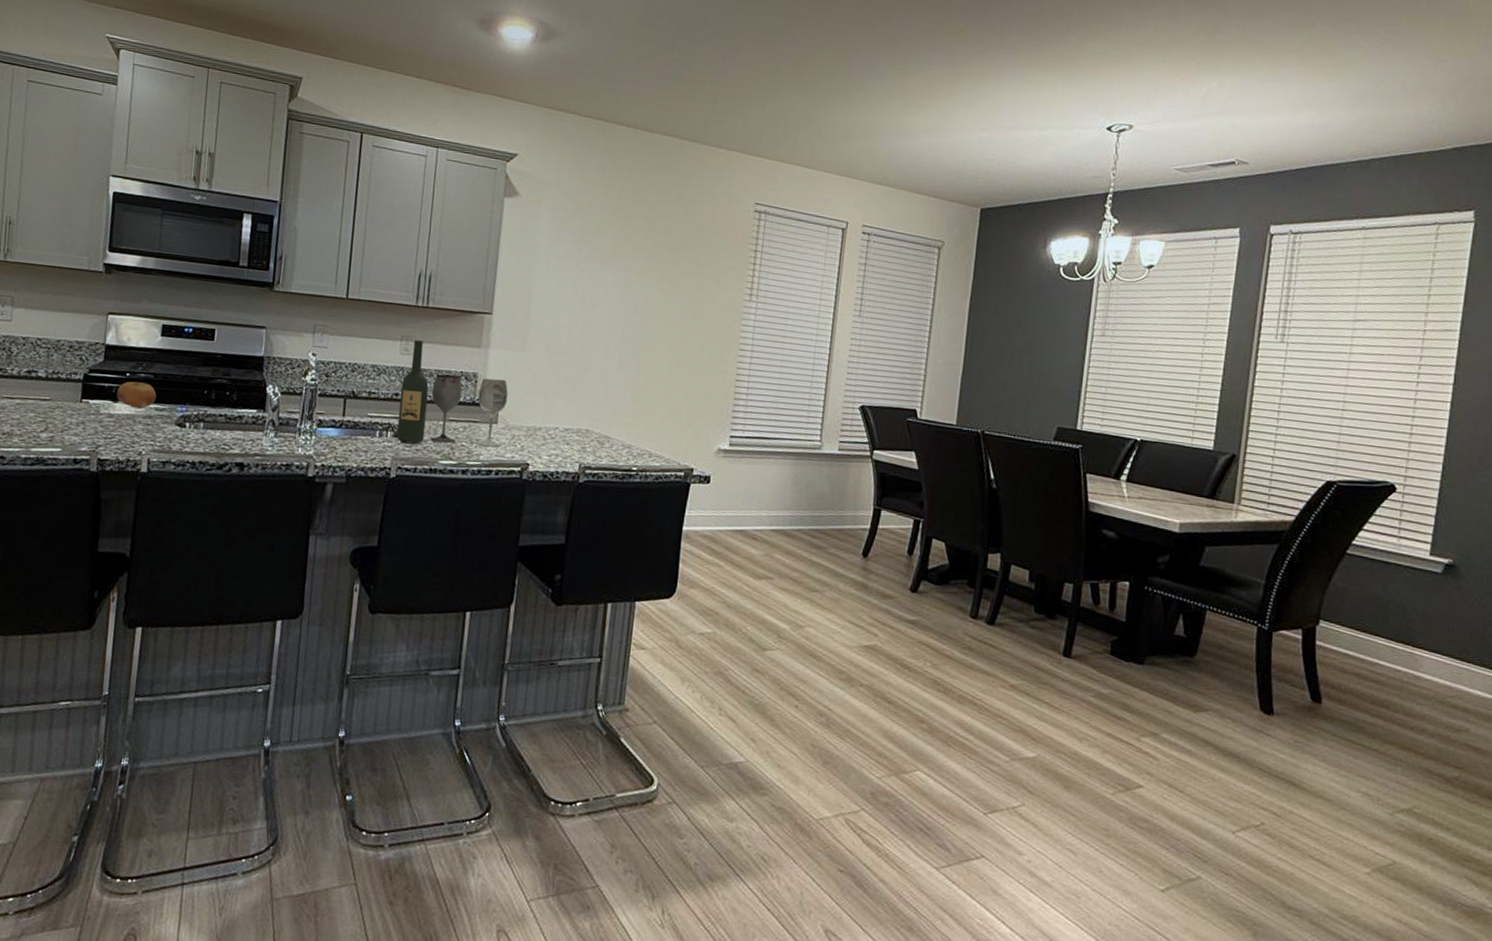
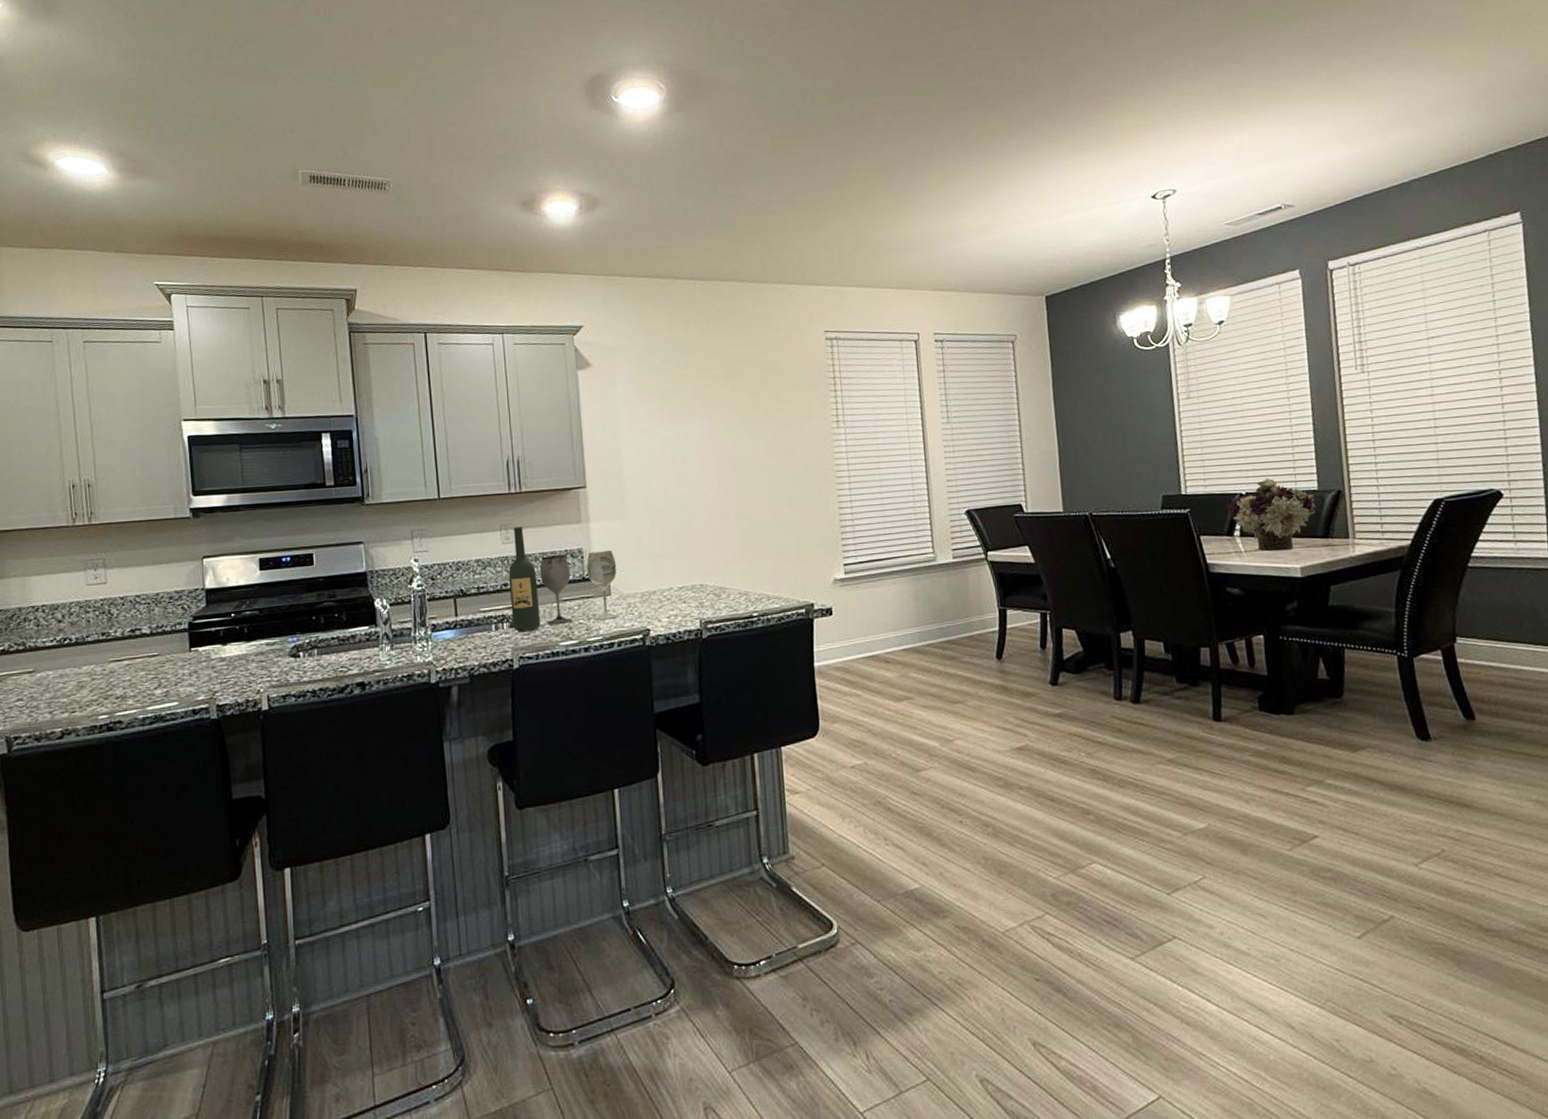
fruit: present [116,381,157,408] -> none [224,620,265,647]
flower arrangement: none [1119,429,1209,504] -> present [1227,478,1316,552]

